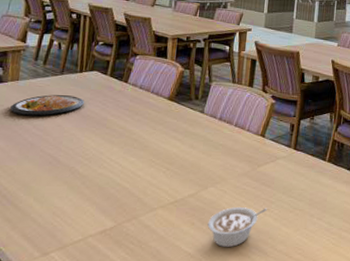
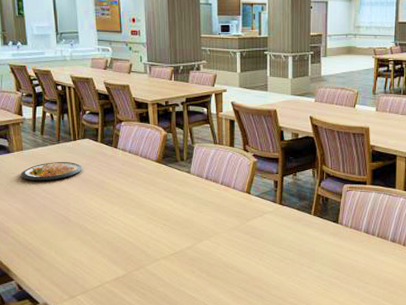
legume: present [207,207,267,247] -> none [206,258,259,292]

